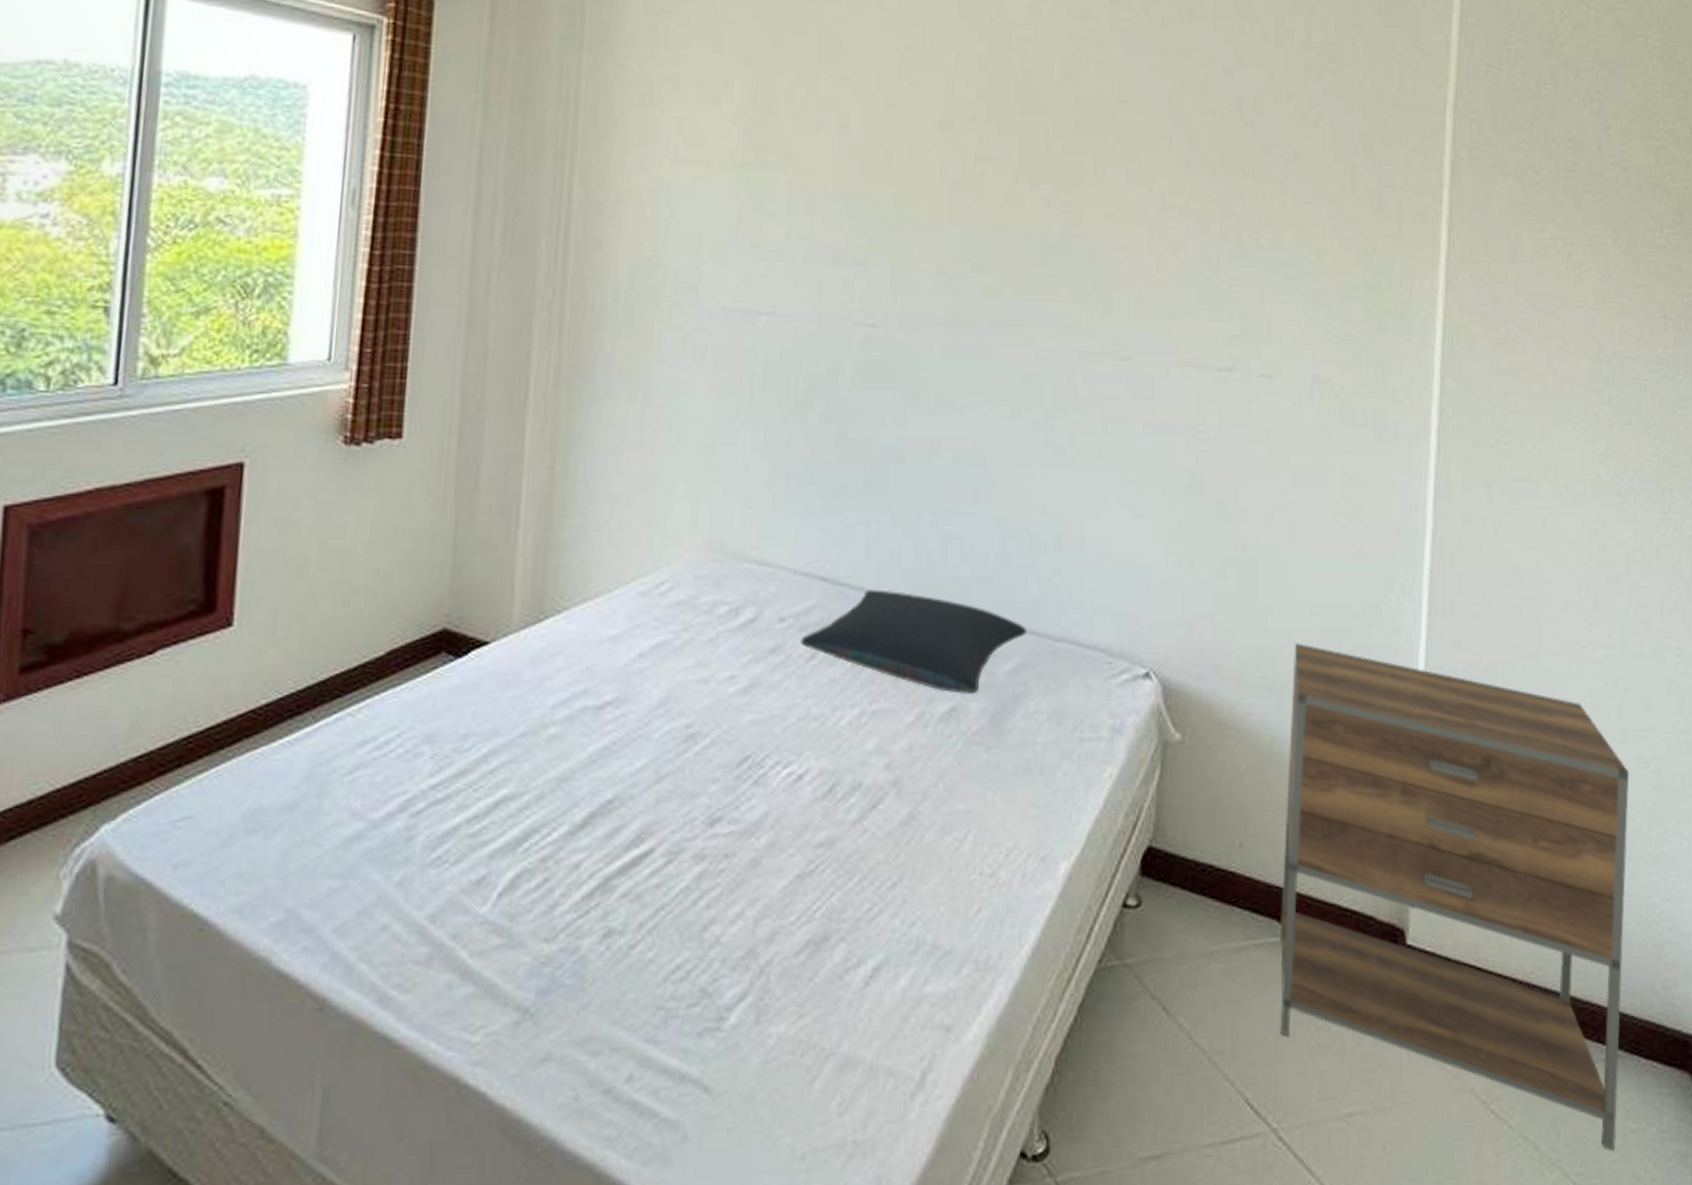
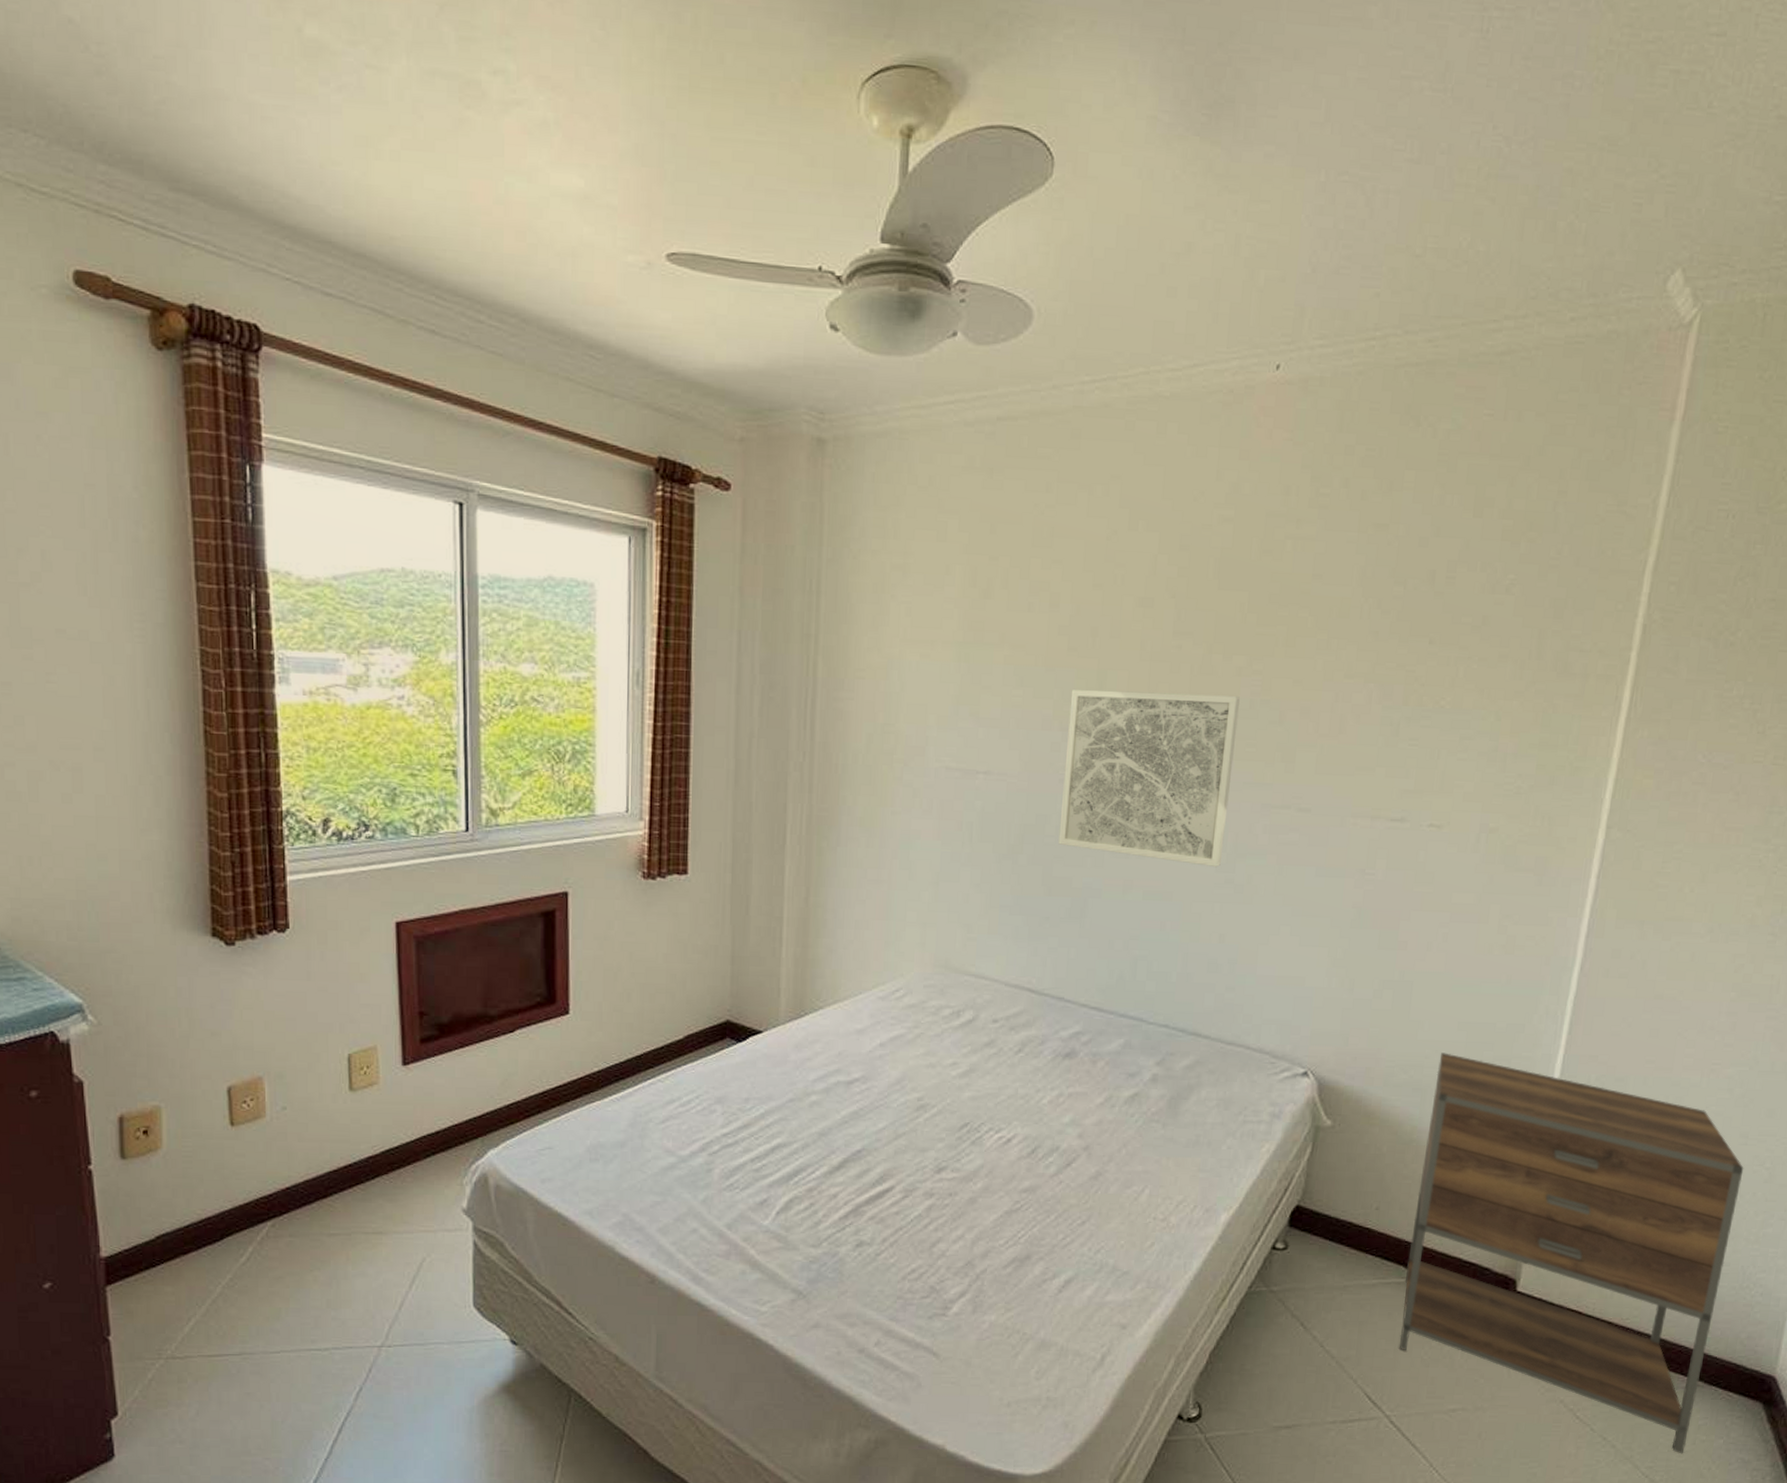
pillow: present [800,589,1028,694] -> none [1010,999,1203,1083]
wall art: none [854,220,1049,426] -> present [1058,690,1240,868]

